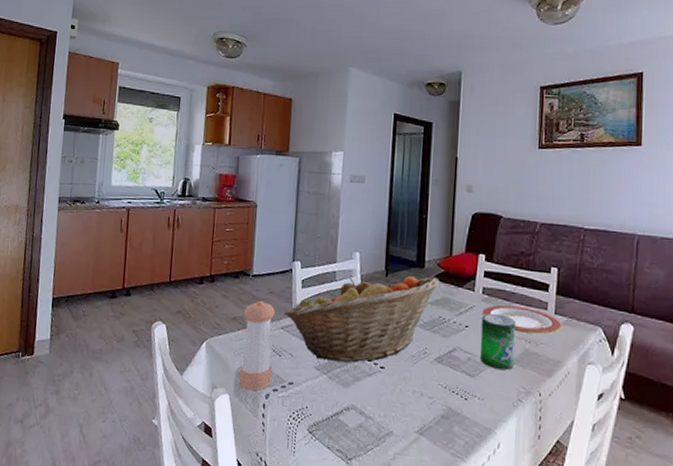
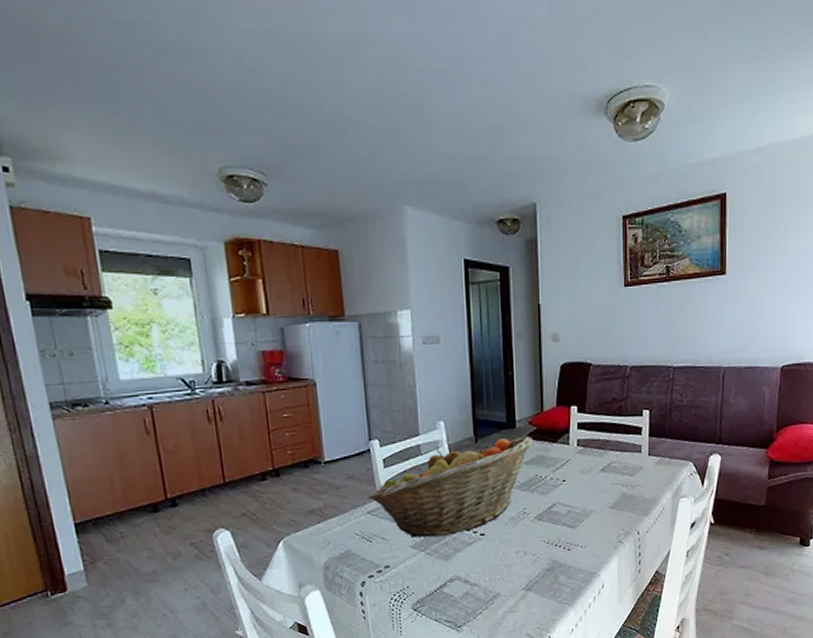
pepper shaker: present [239,300,275,391] -> none [321,487,366,582]
beverage can: present [479,313,516,370] -> none [578,463,613,517]
plate: present [482,305,562,334] -> none [578,453,655,479]

